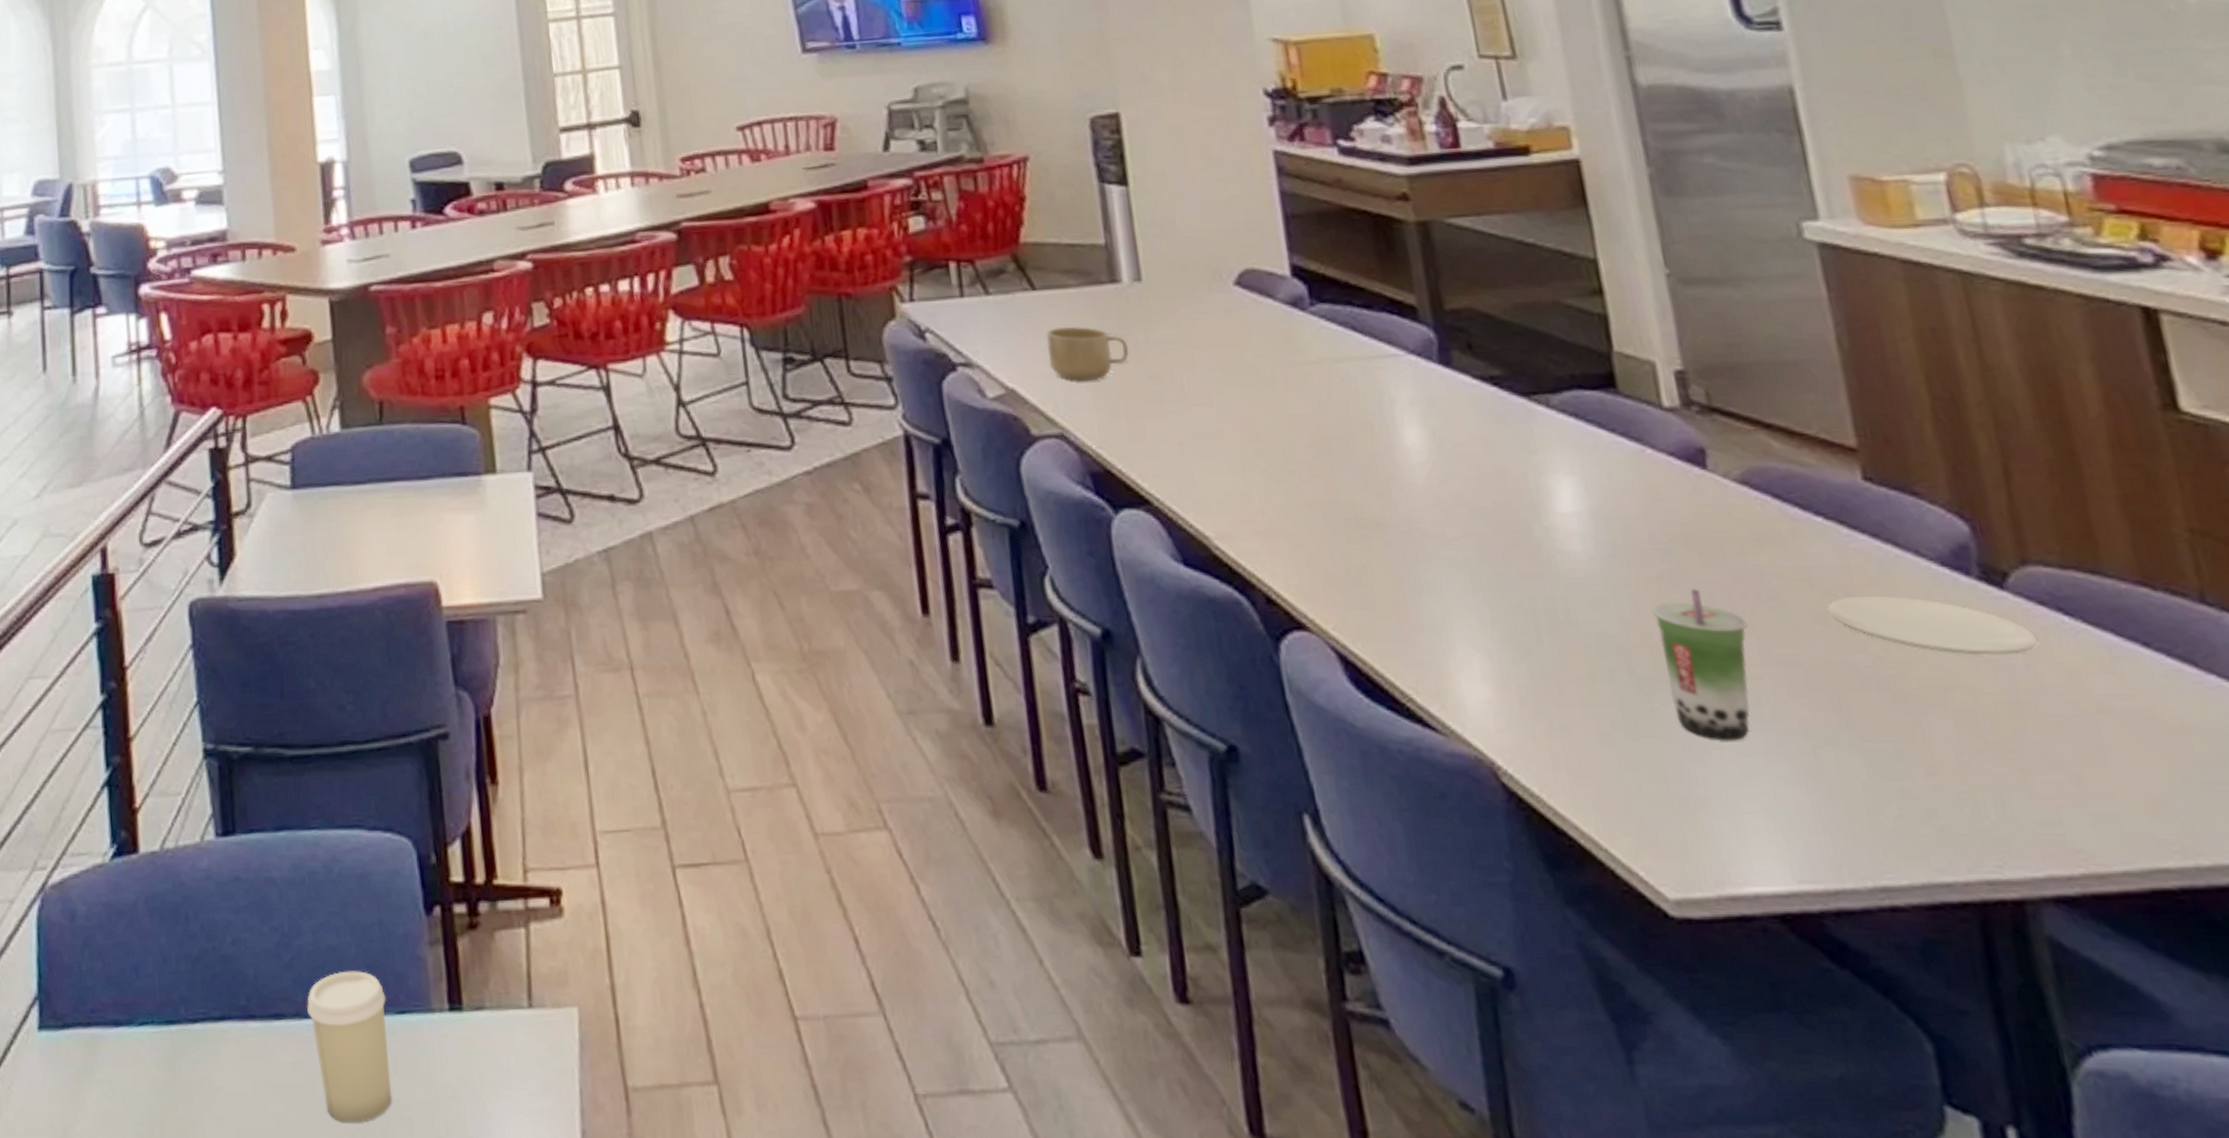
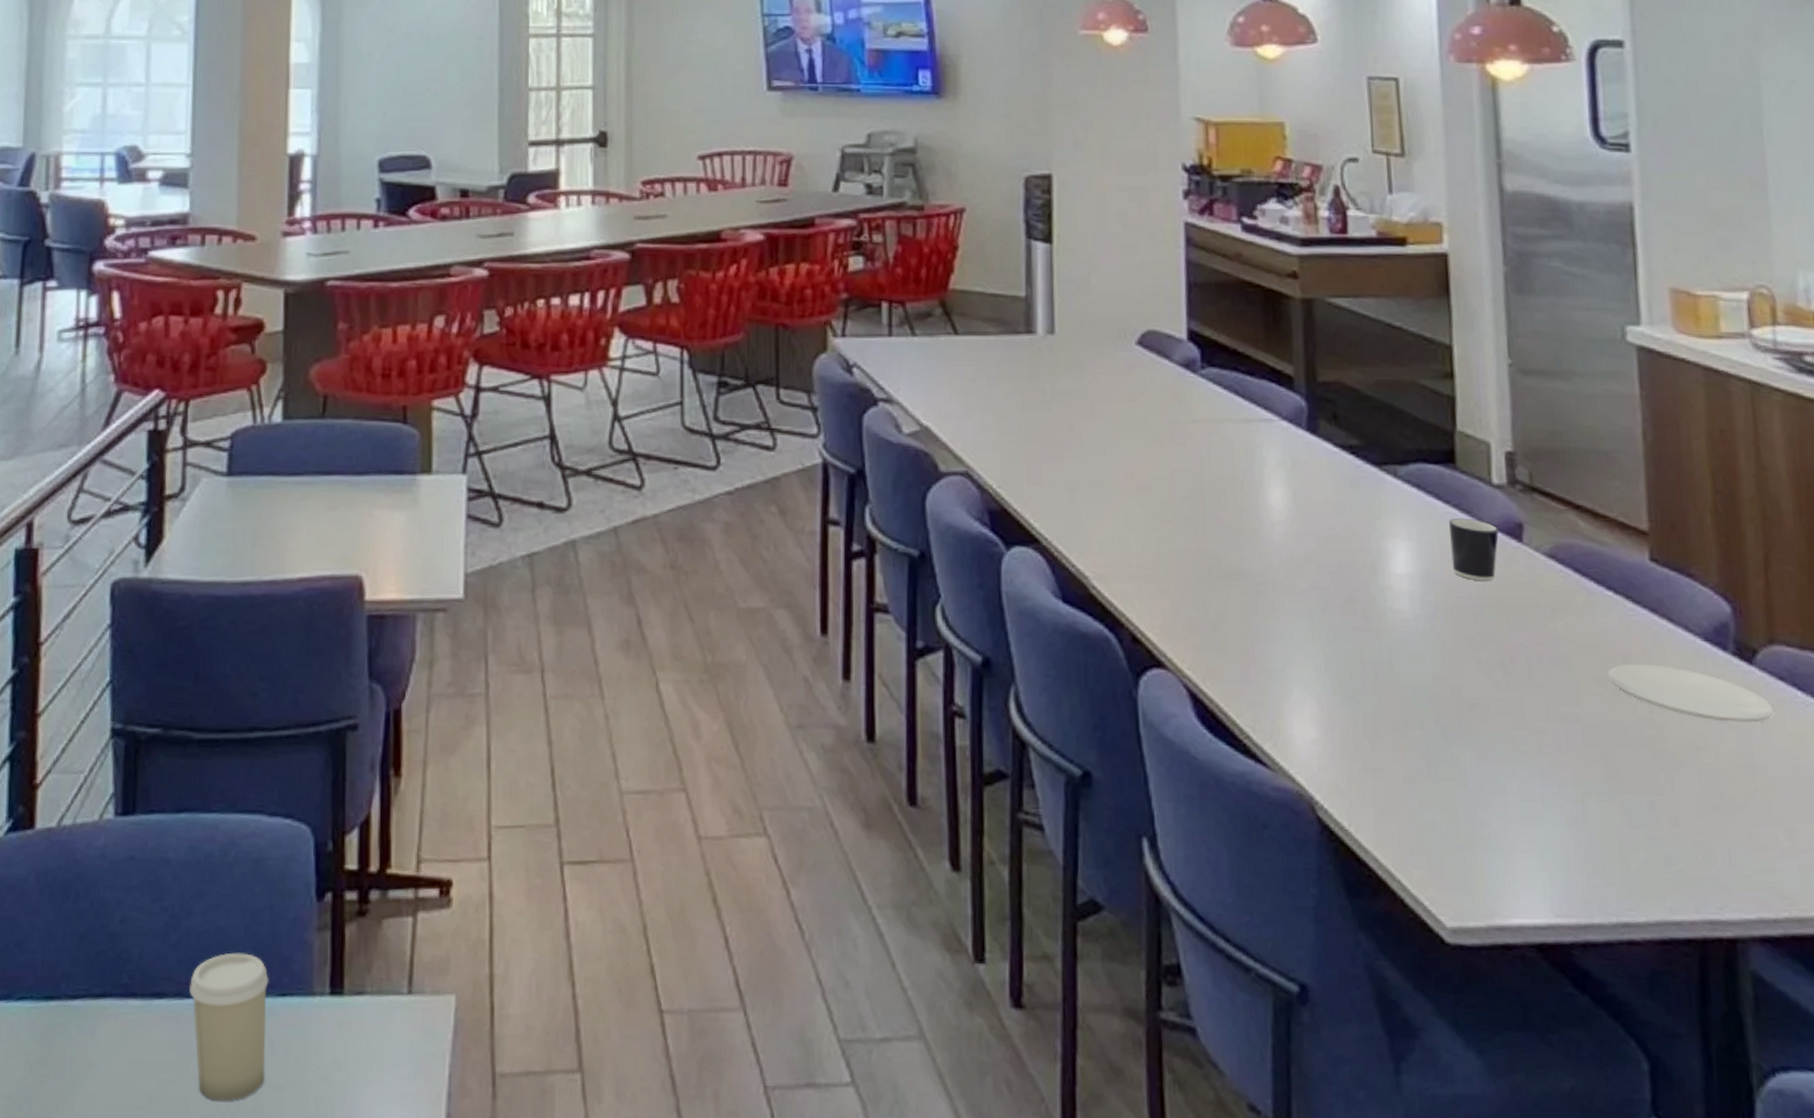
cup: present [1046,327,1129,381] -> none [962,372,1035,423]
mug: none [1616,446,1679,515] -> present [1448,517,1499,582]
beverage cup: present [1652,589,1750,741] -> none [1463,649,1541,787]

